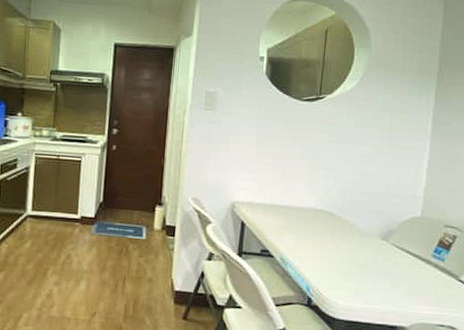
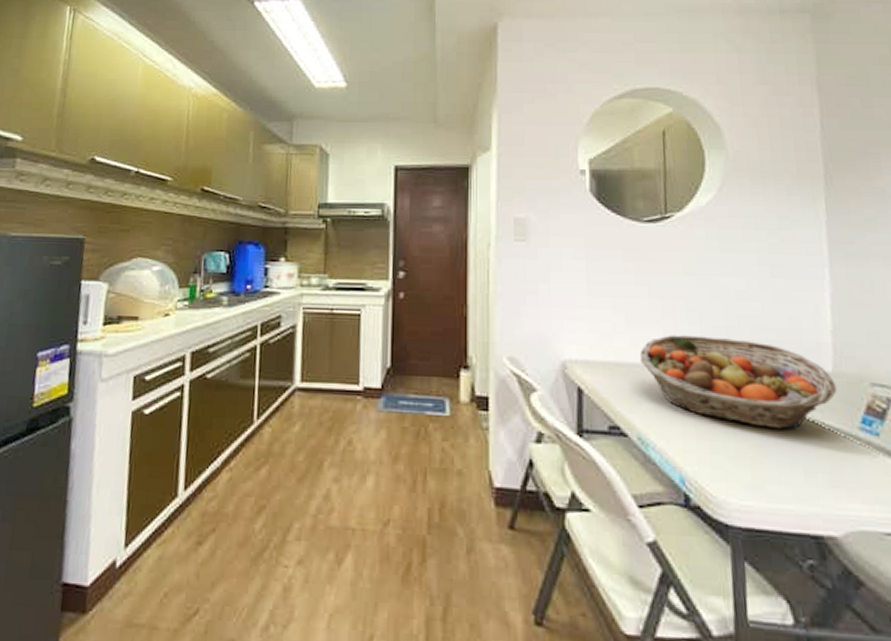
fruit basket: none [288,186,422,255] -> present [639,335,838,430]

